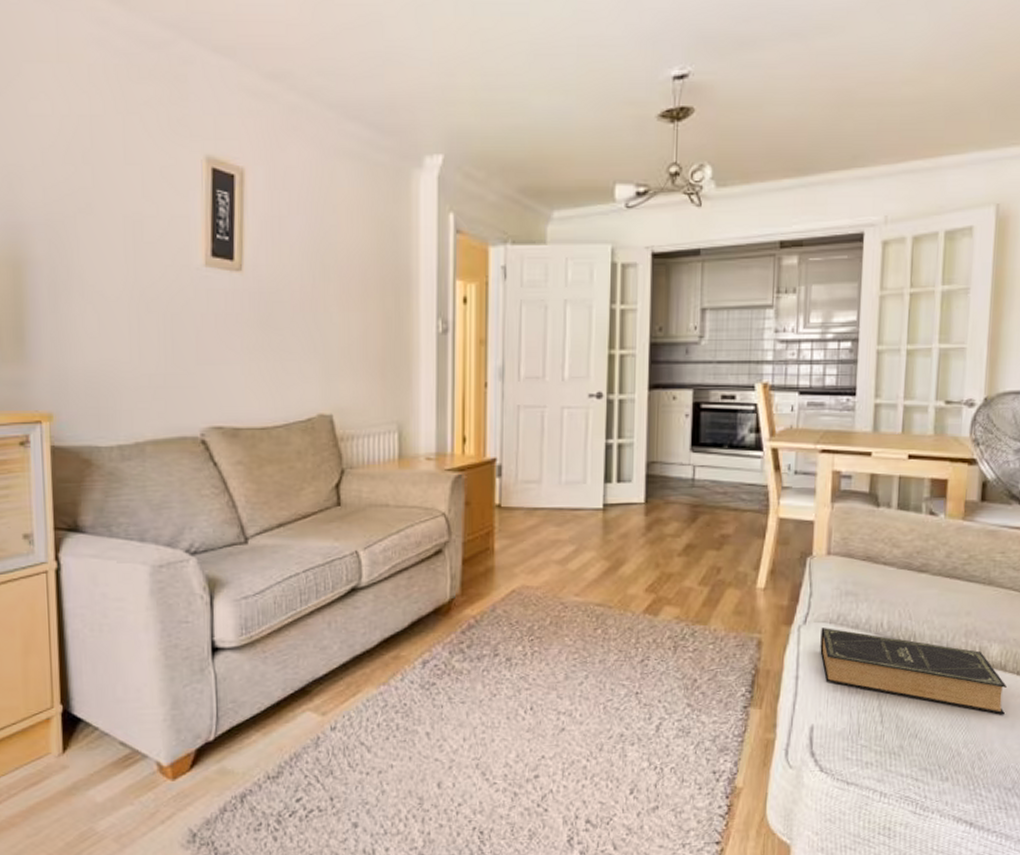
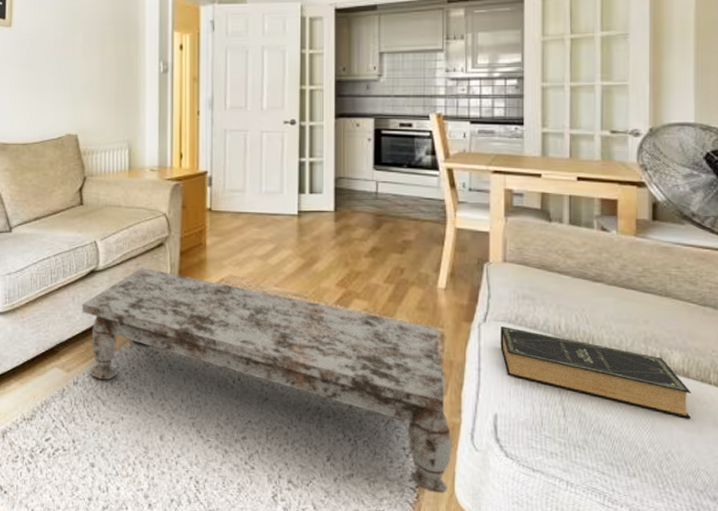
coffee table: none [341,581,765,818] -> present [82,268,451,493]

